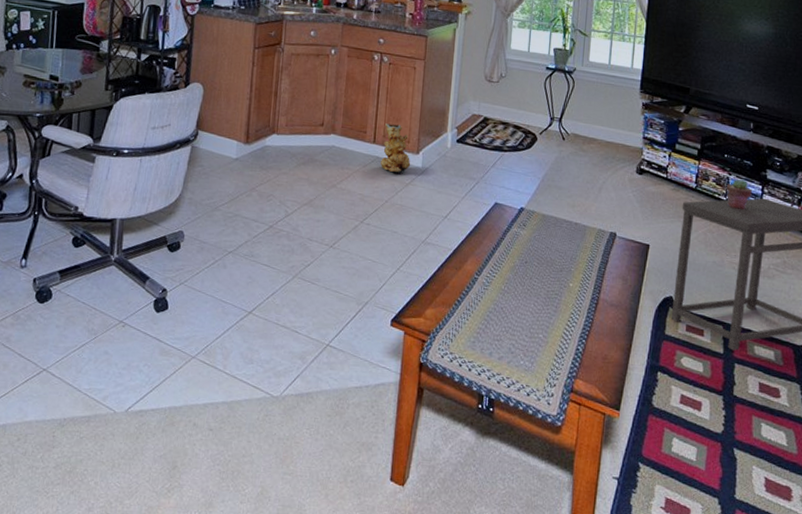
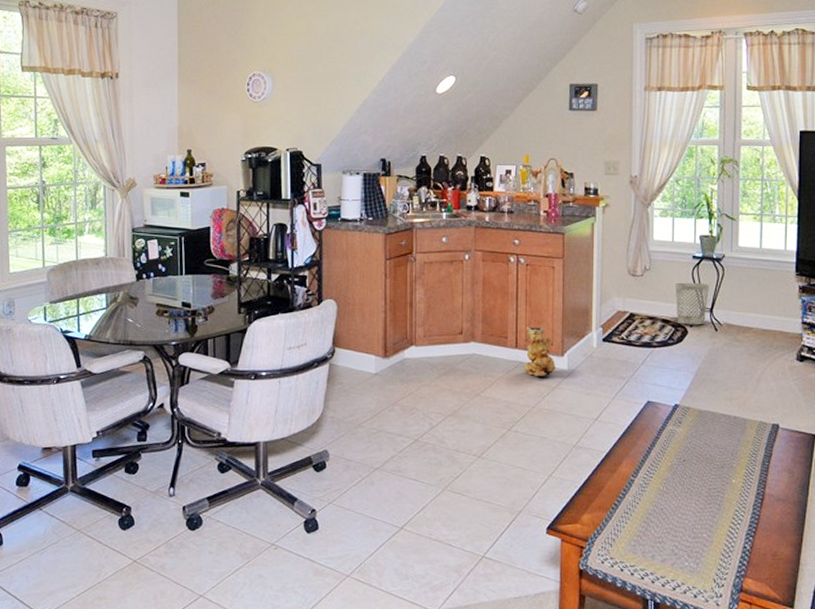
wastebasket: none [527,91,560,133] -> present [675,282,709,325]

